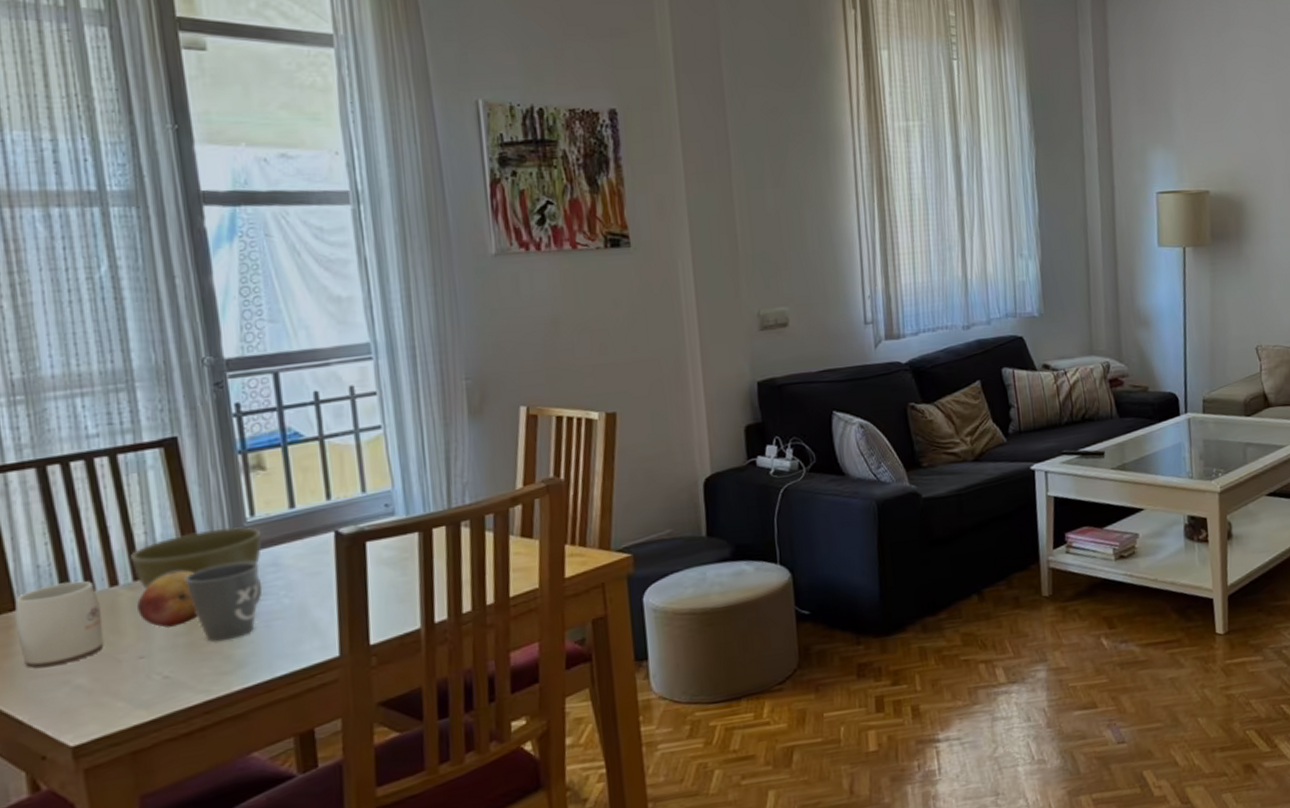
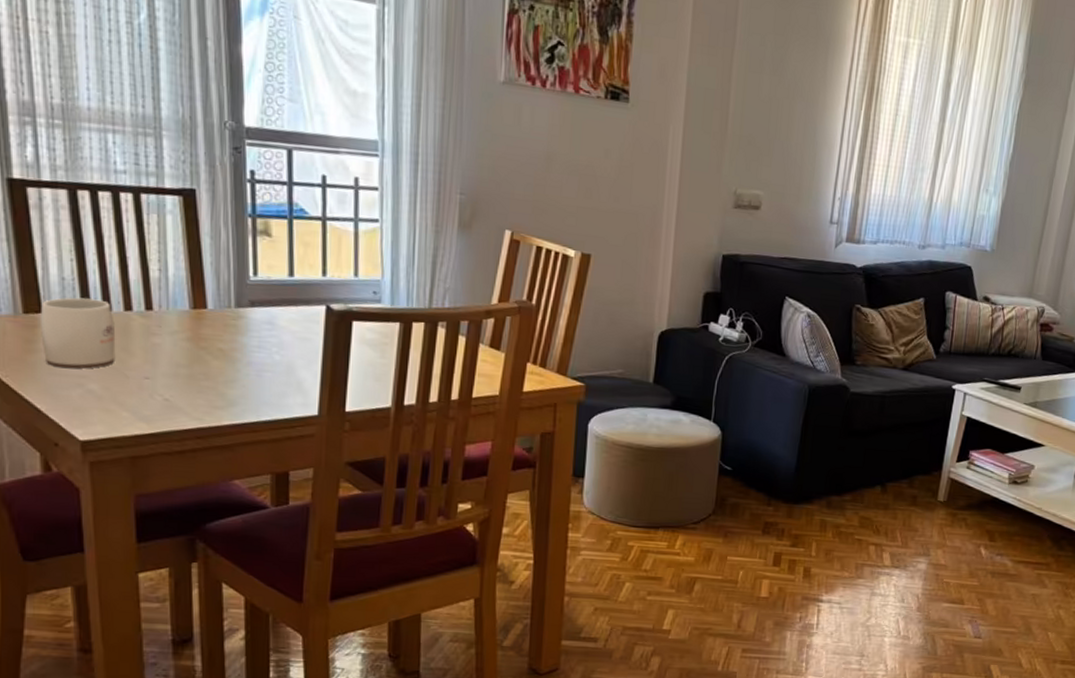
bowl: present [131,527,262,590] -> none [145,278,262,320]
fruit: present [137,570,199,628] -> none [147,309,200,358]
mug: present [184,561,263,641] -> none [190,312,258,380]

